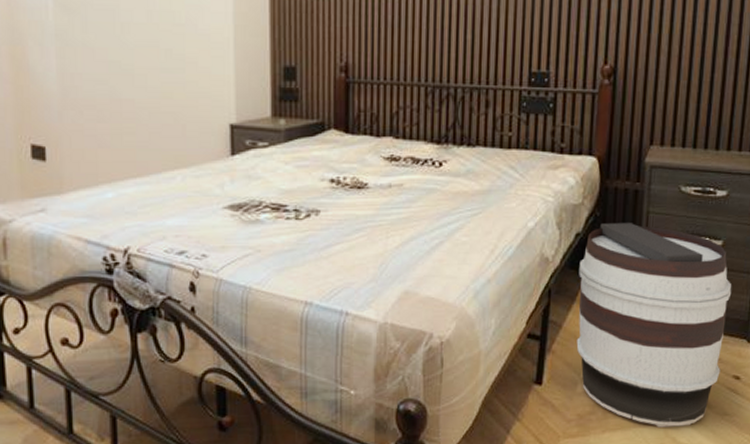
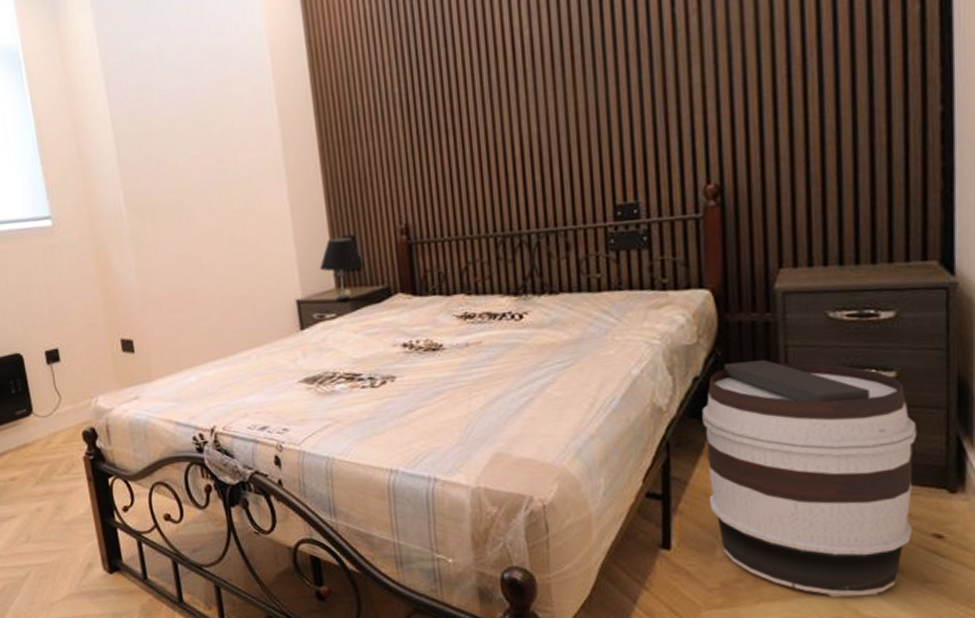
table lamp: none [258,66,302,132] -> present [320,237,365,303]

